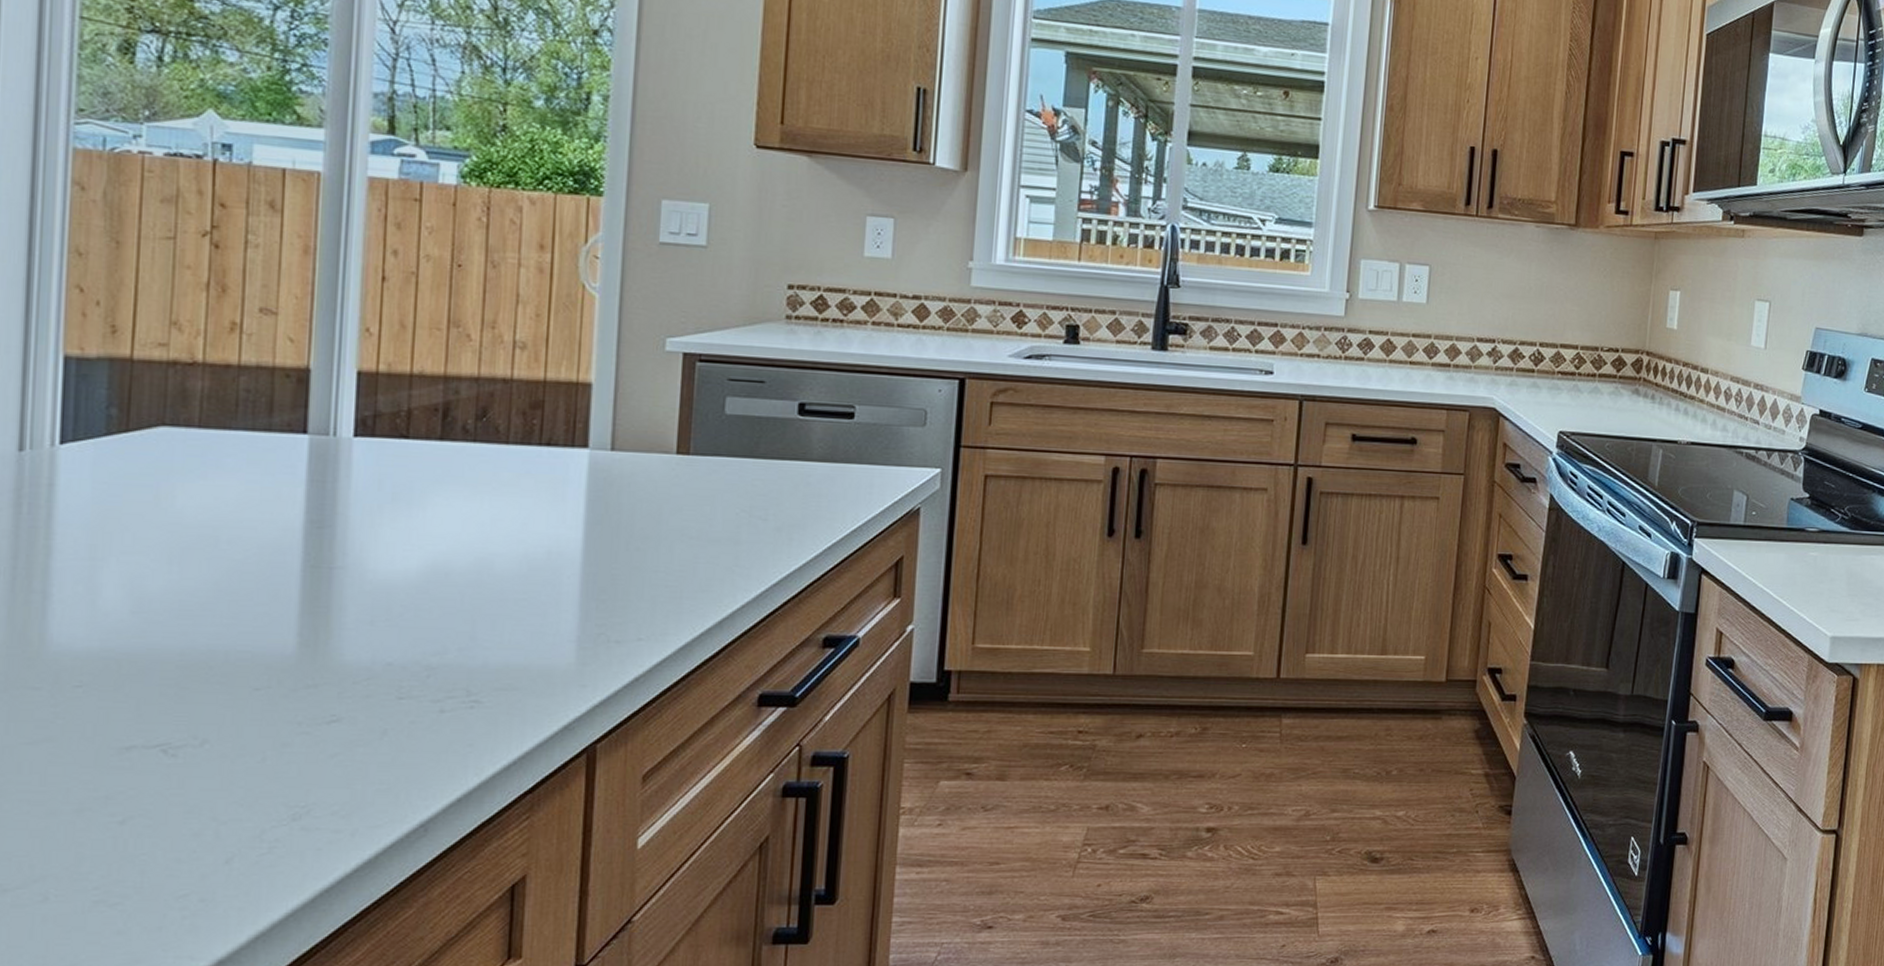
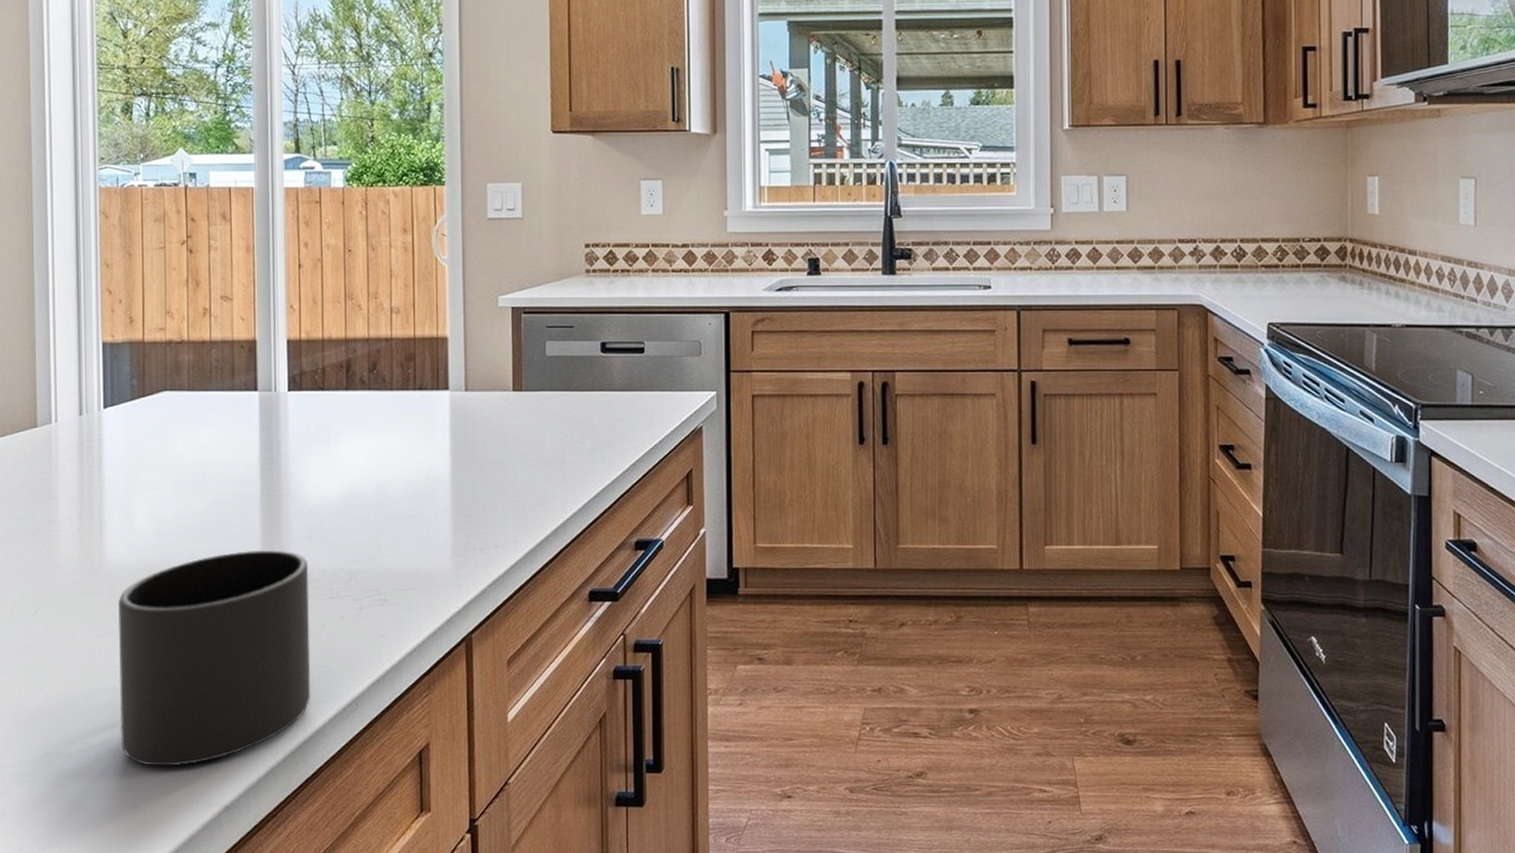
mug: none [56,636,368,913] -> present [118,550,311,767]

